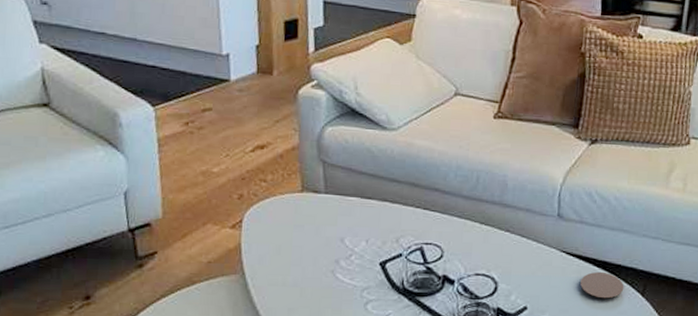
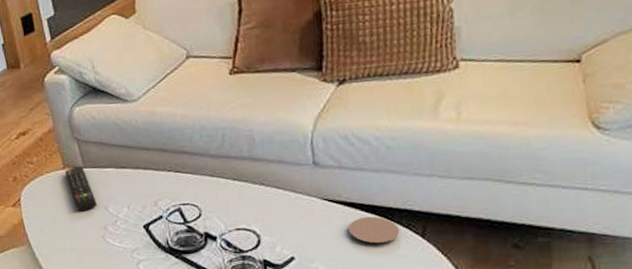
remote control: none [302,191,333,241] -> present [65,167,97,211]

